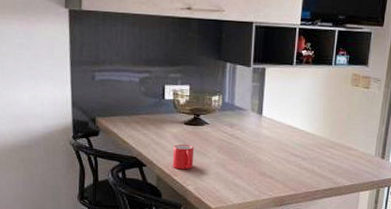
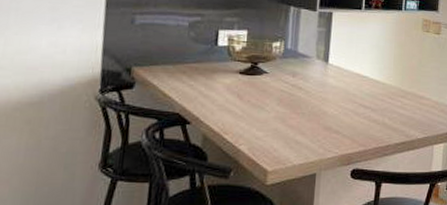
mug: present [172,144,195,170] -> none [222,97,250,127]

